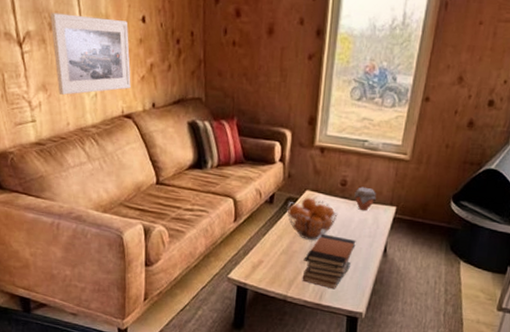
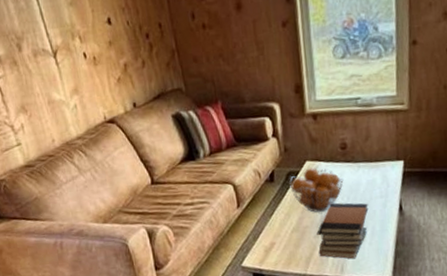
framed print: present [50,12,131,95] -> none [16,26,109,113]
jar: present [354,186,377,211] -> none [357,146,381,172]

